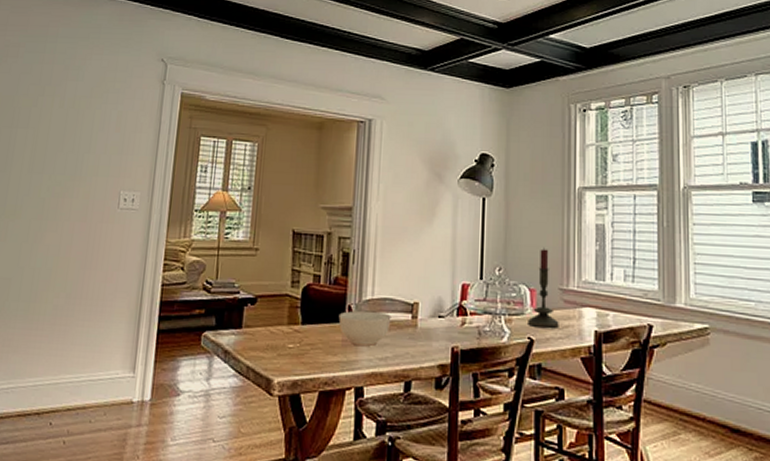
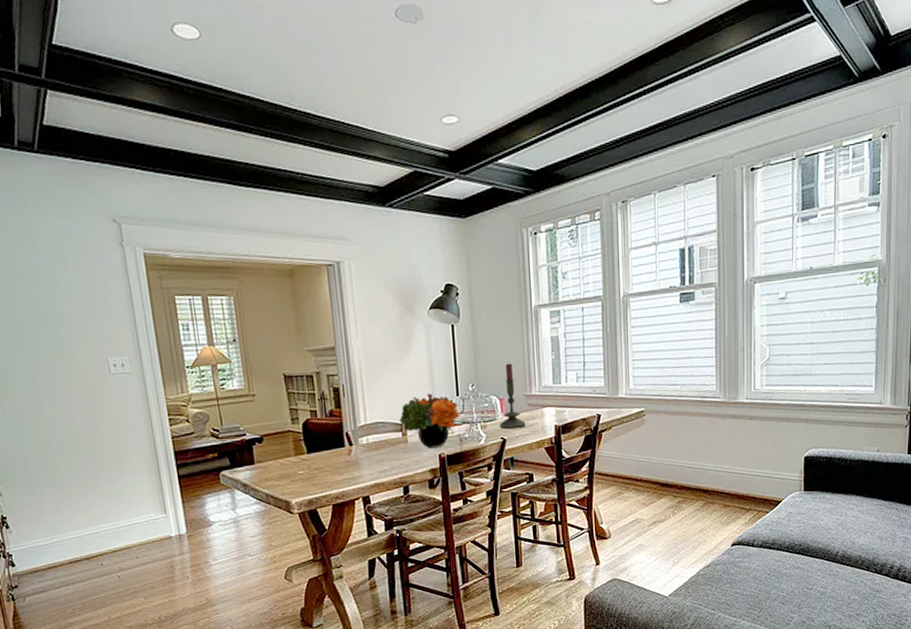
bowl: present [338,310,391,347] -> none [338,434,385,465]
flower arrangement: none [410,271,482,339] -> present [399,393,460,449]

